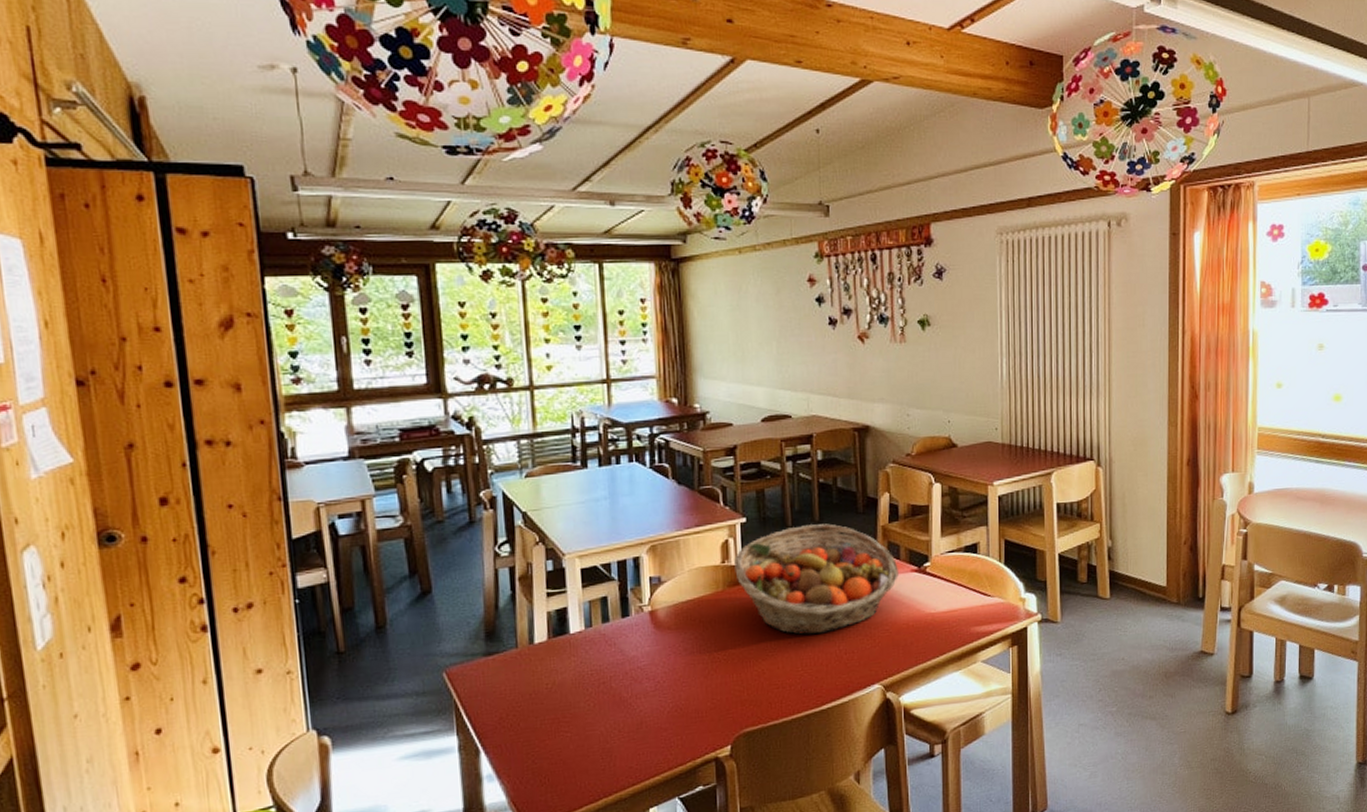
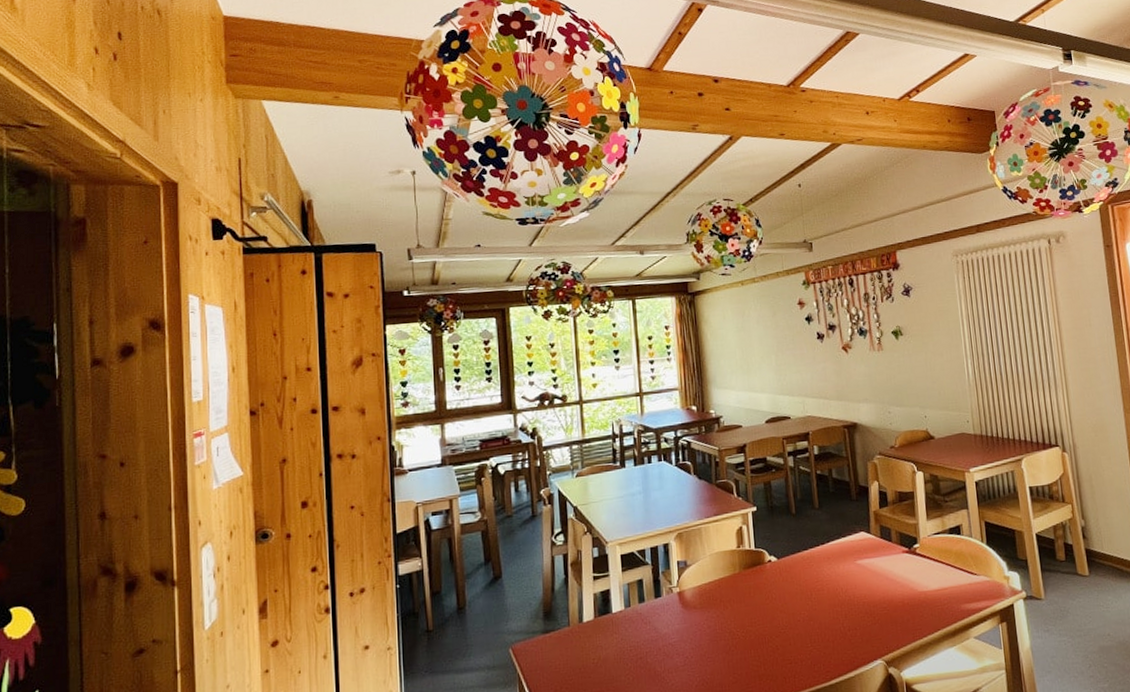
fruit basket: present [734,523,899,635] -> none [748,510,892,613]

